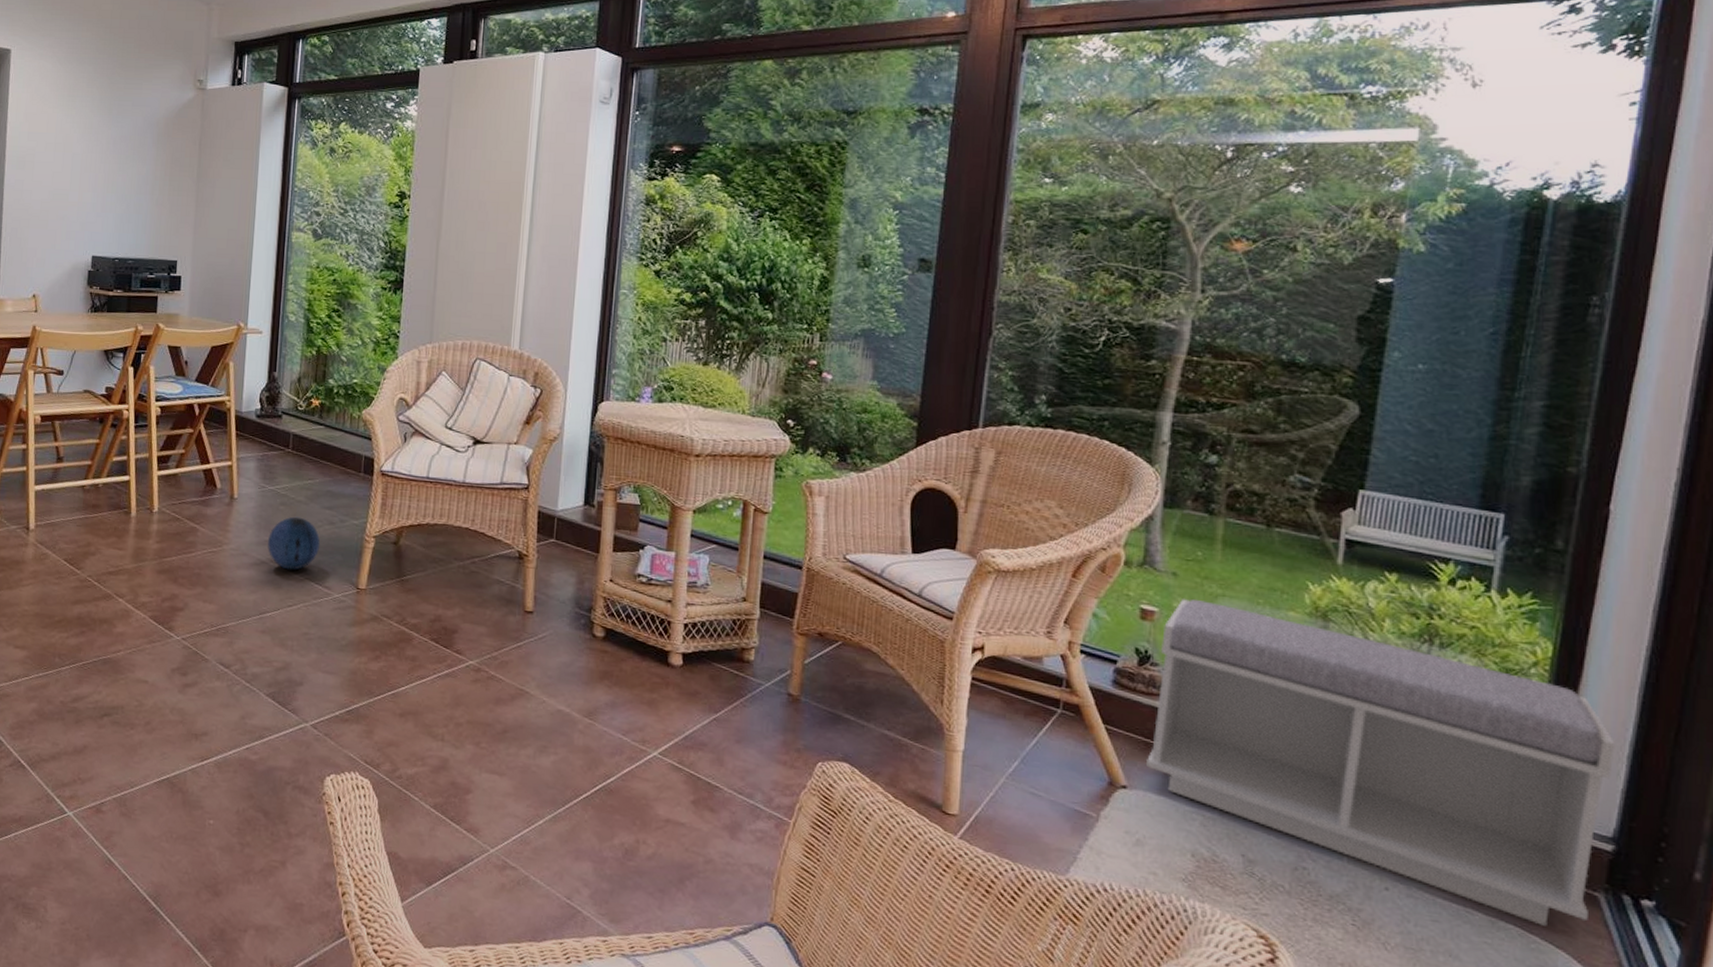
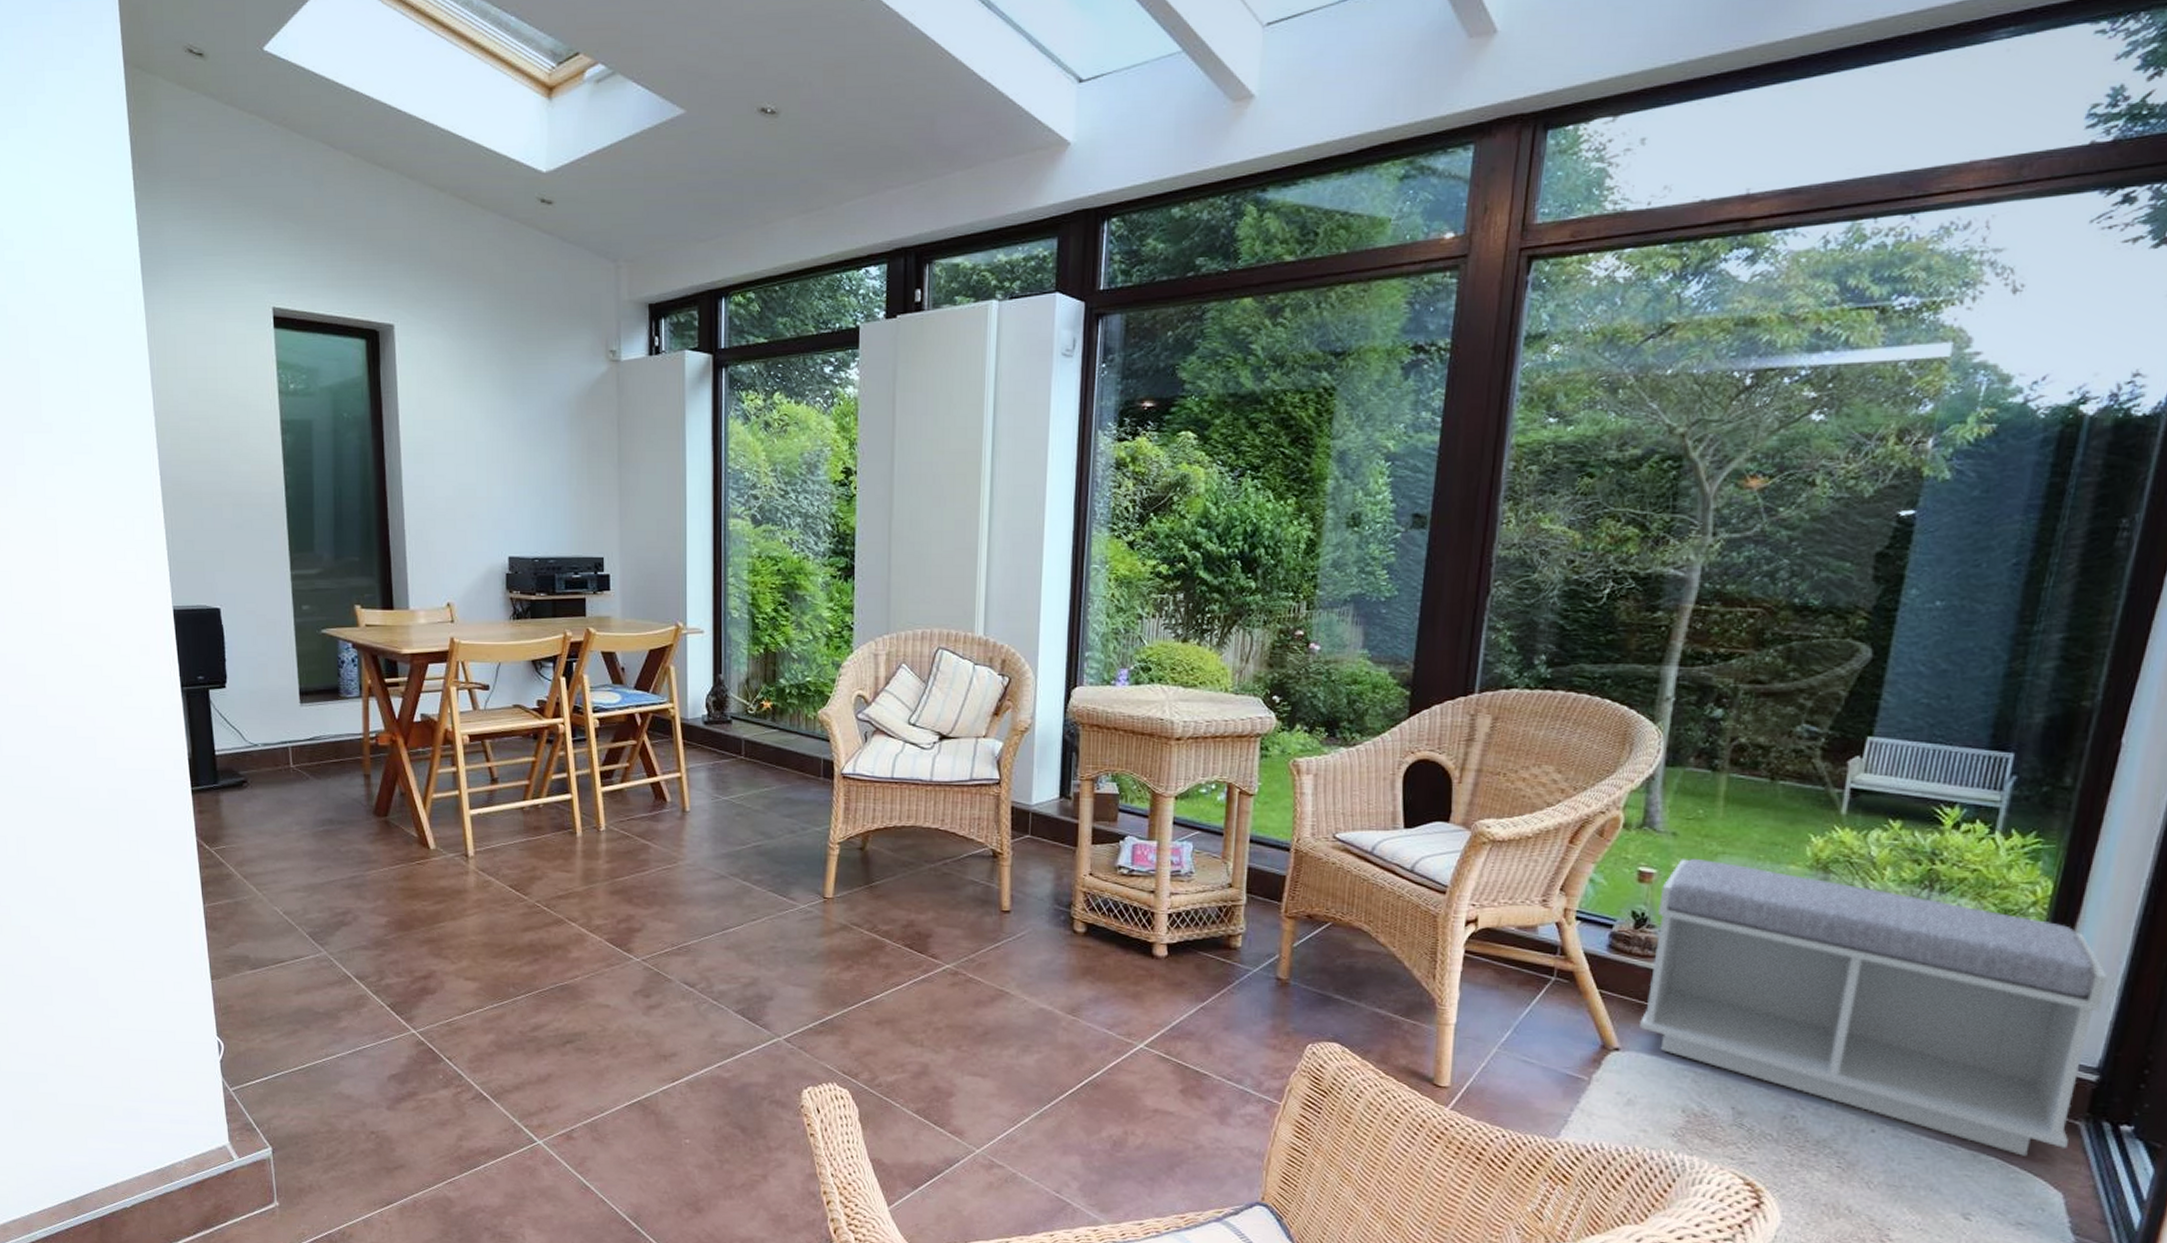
ball: present [268,516,320,571] -> none [726,827,781,883]

